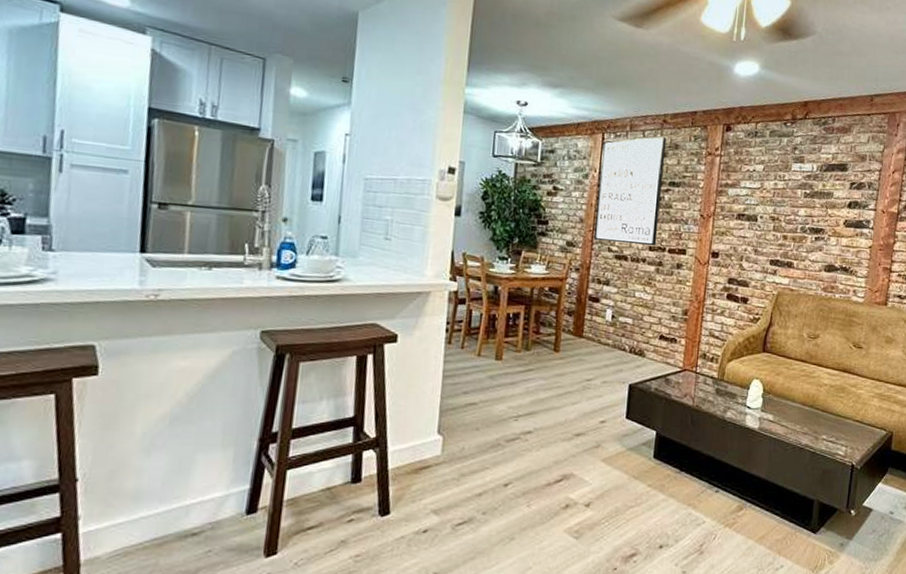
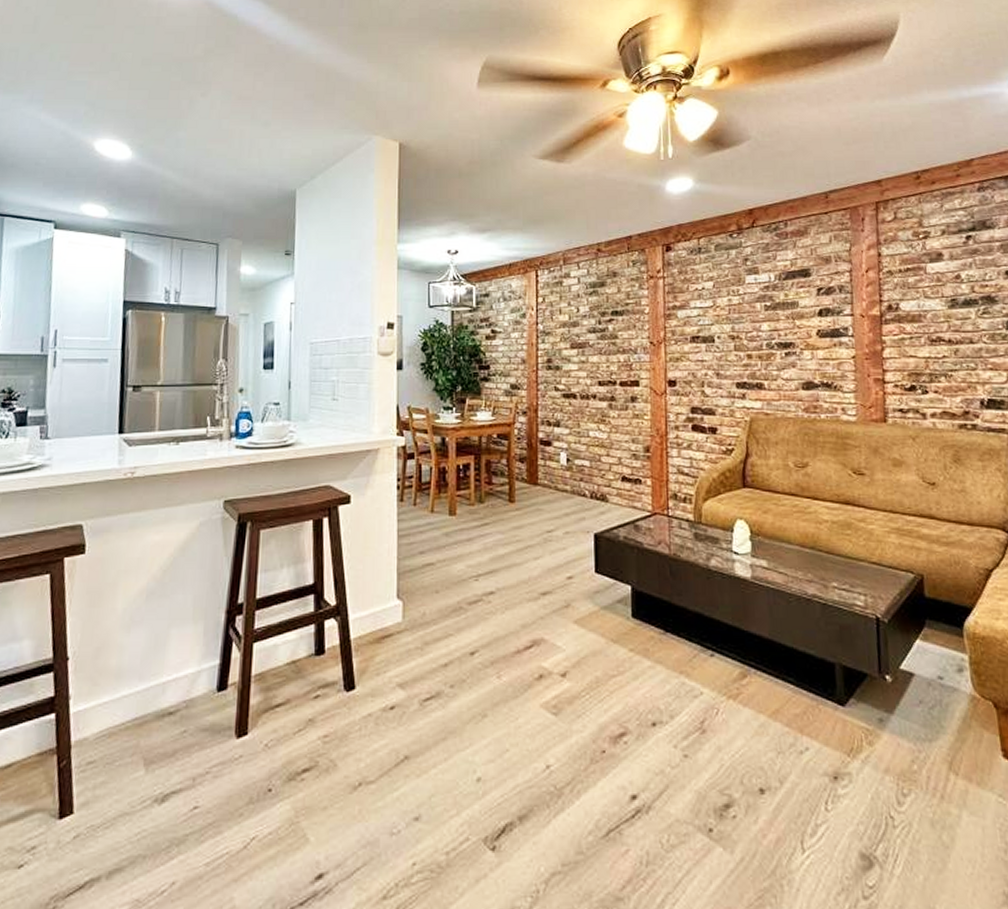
wall art: present [593,136,667,247] -> none [537,266,606,381]

